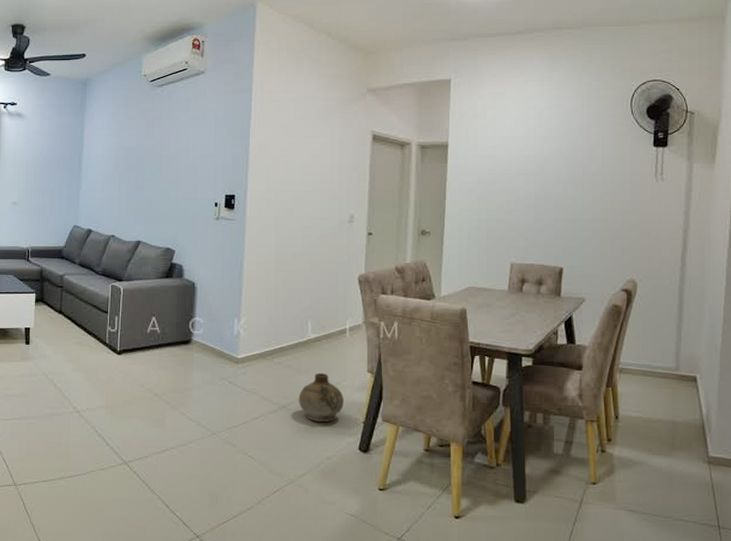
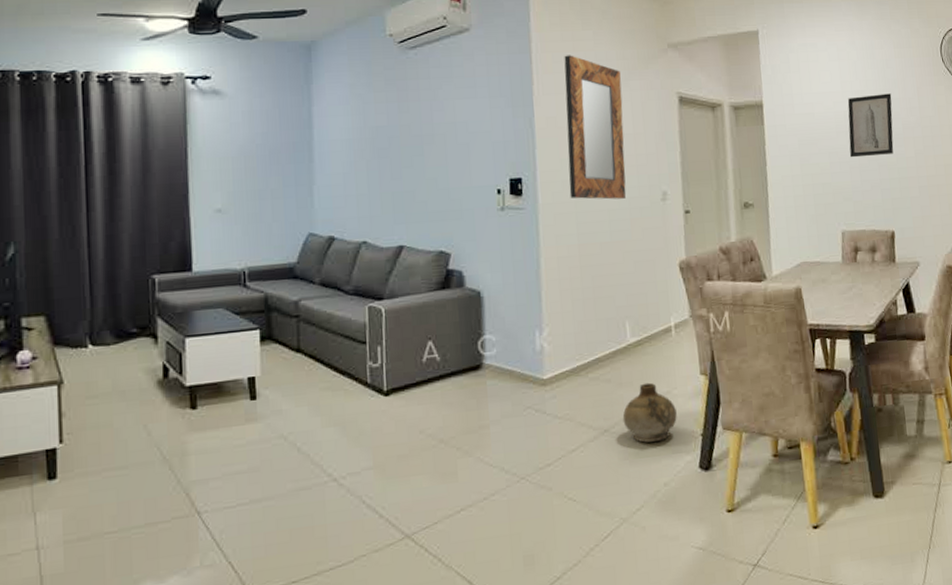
home mirror: none [272,95,324,218] -> present [564,55,627,200]
wall art: none [526,141,575,198] -> present [847,93,894,158]

